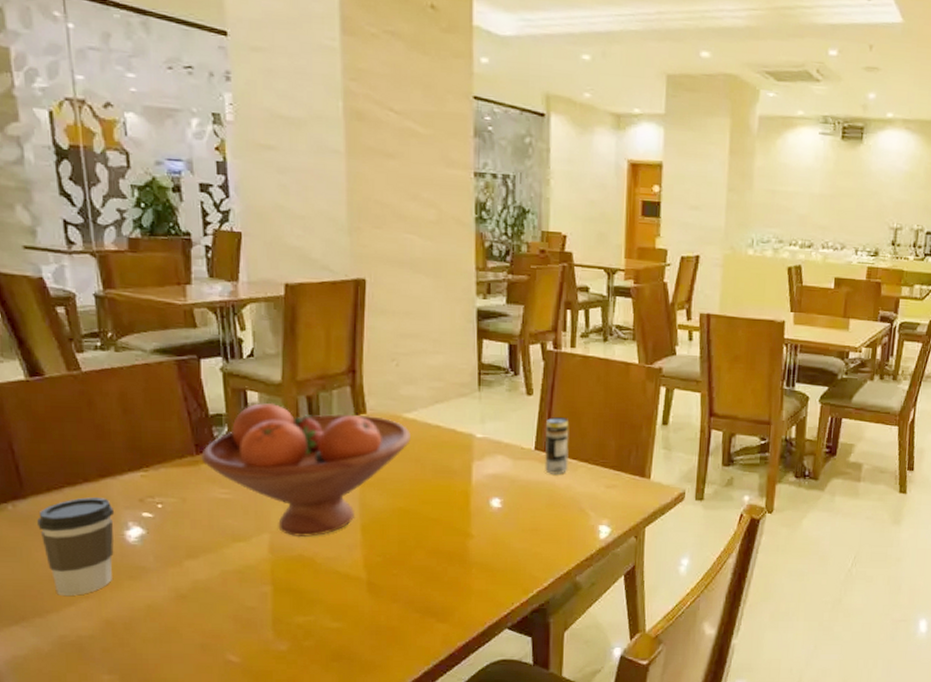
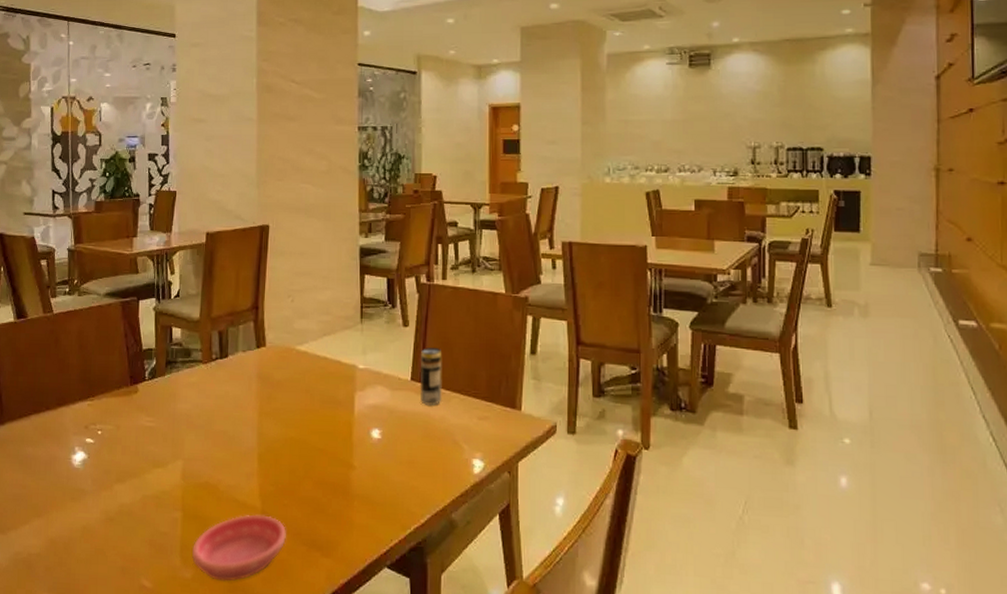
coffee cup: present [37,497,115,597] -> none [10,424,66,515]
fruit bowl: present [201,402,411,538] -> none [134,337,302,465]
saucer: none [287,585,396,651] -> present [192,514,286,582]

